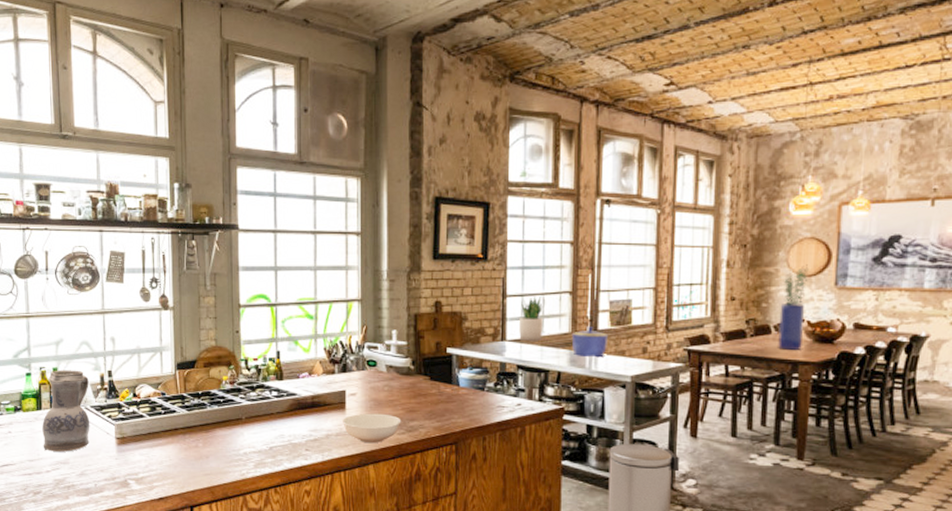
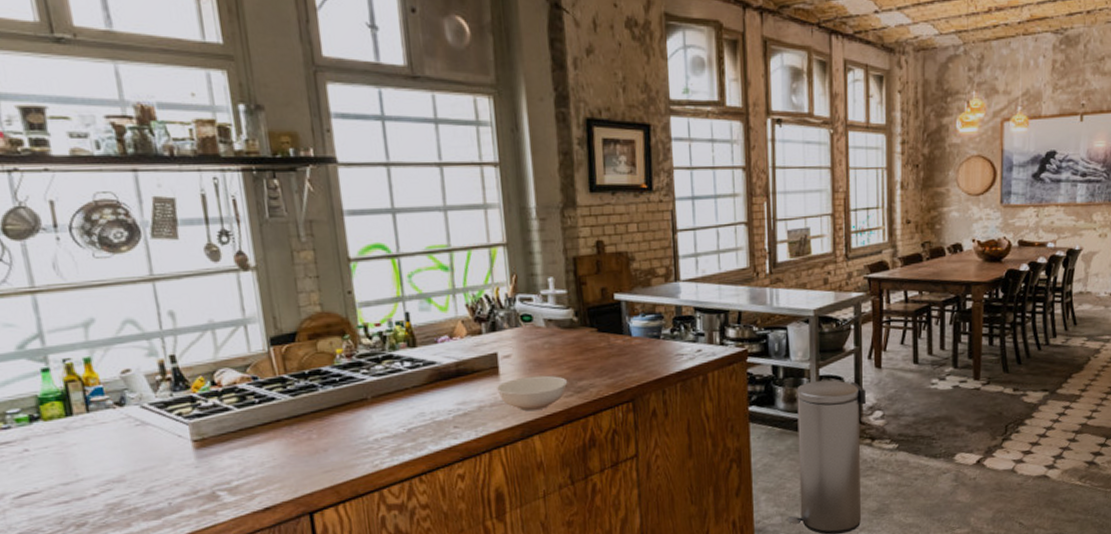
ceramic jug: present [42,370,90,452] -> none [76,358,154,469]
planter: present [519,296,543,342] -> none [693,229,719,281]
cooking pot: present [571,327,609,357] -> none [750,259,789,293]
vase: present [778,264,809,350] -> none [952,183,977,271]

